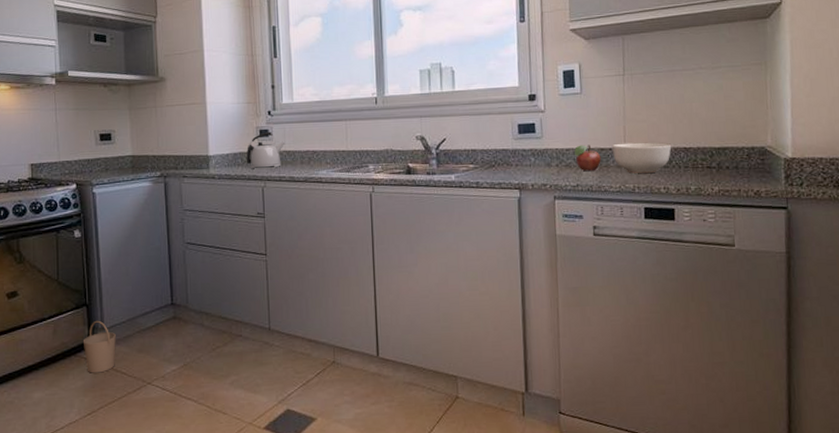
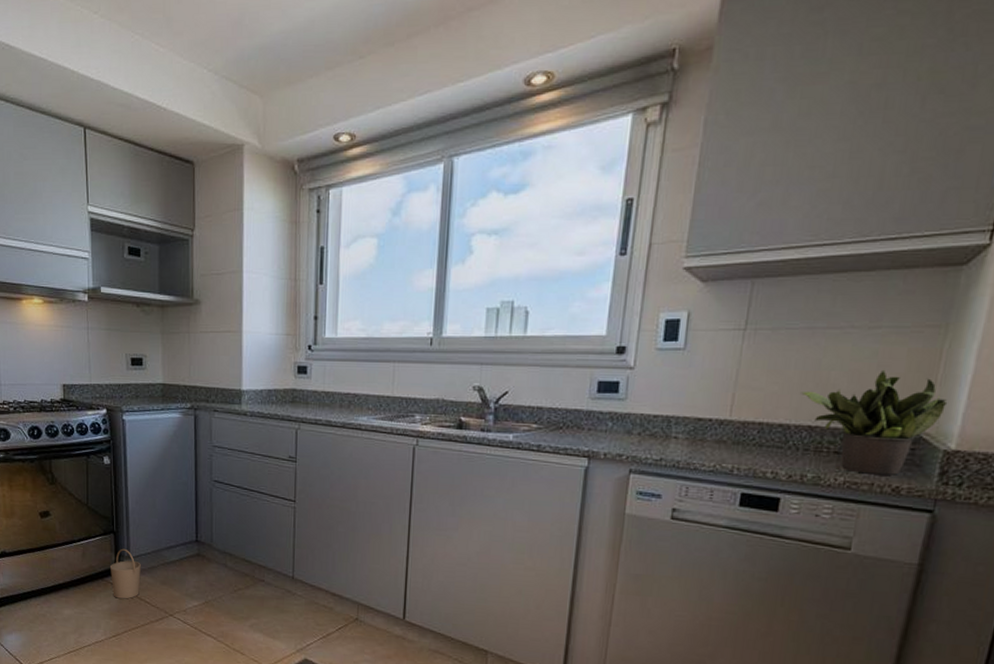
kettle: present [246,132,286,168] -> none [280,369,325,409]
fruit: present [574,144,601,172] -> none [663,412,697,445]
bowl: present [611,142,672,174] -> none [712,413,792,454]
potted plant: none [674,99,779,183] -> present [801,369,948,475]

